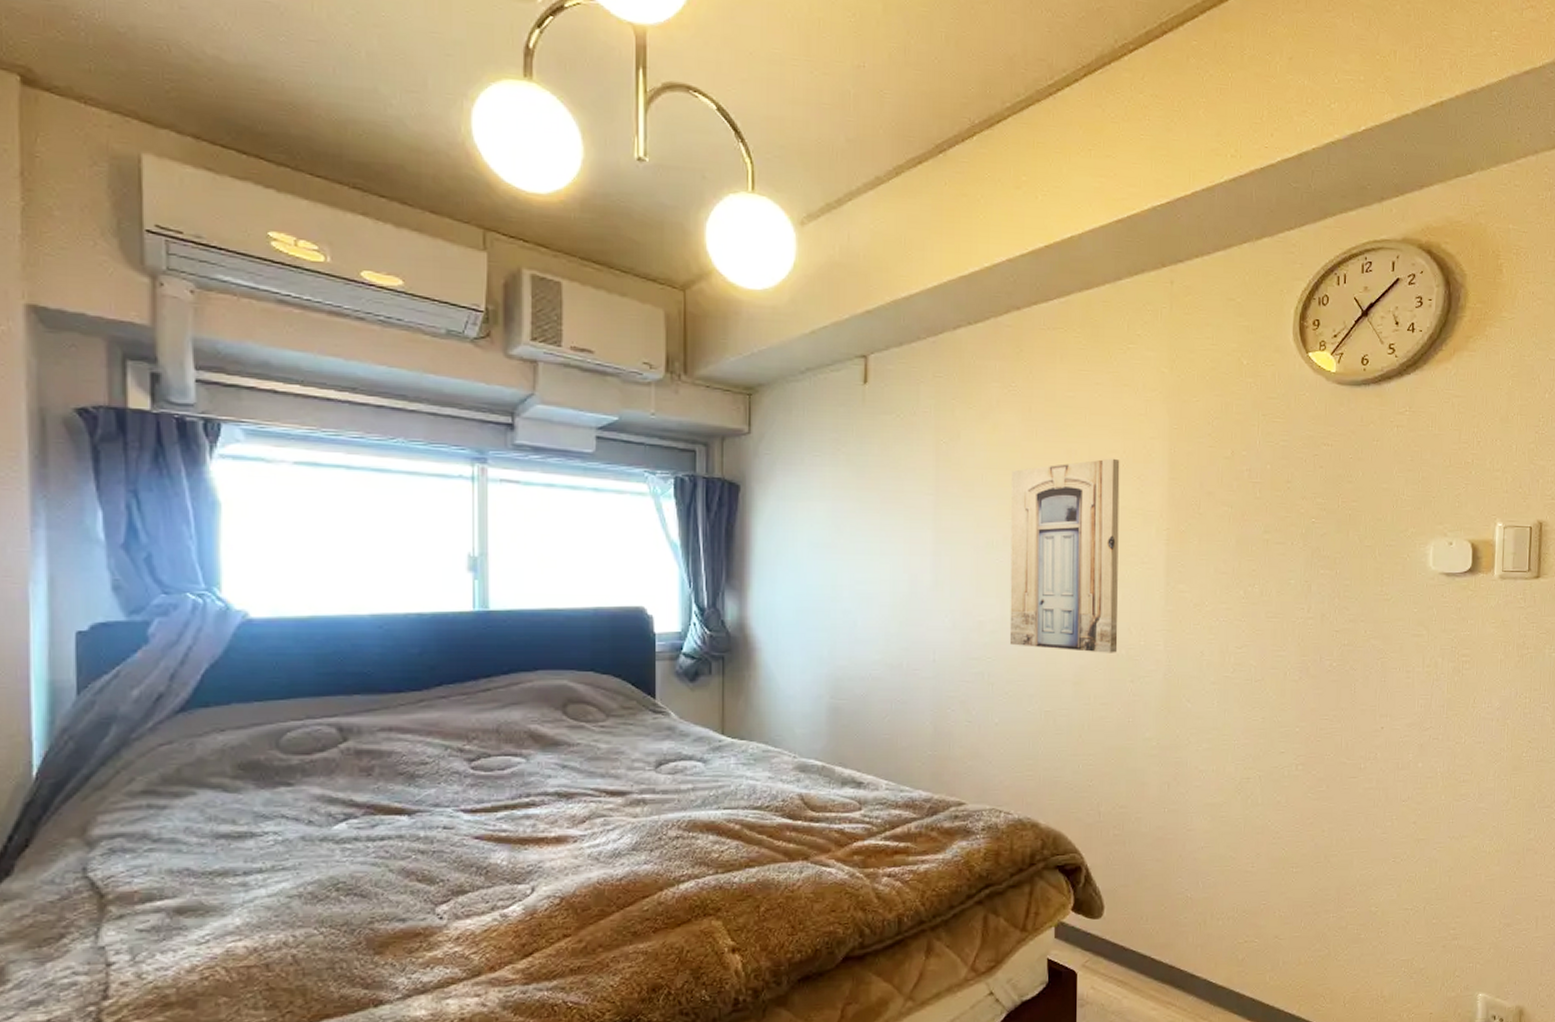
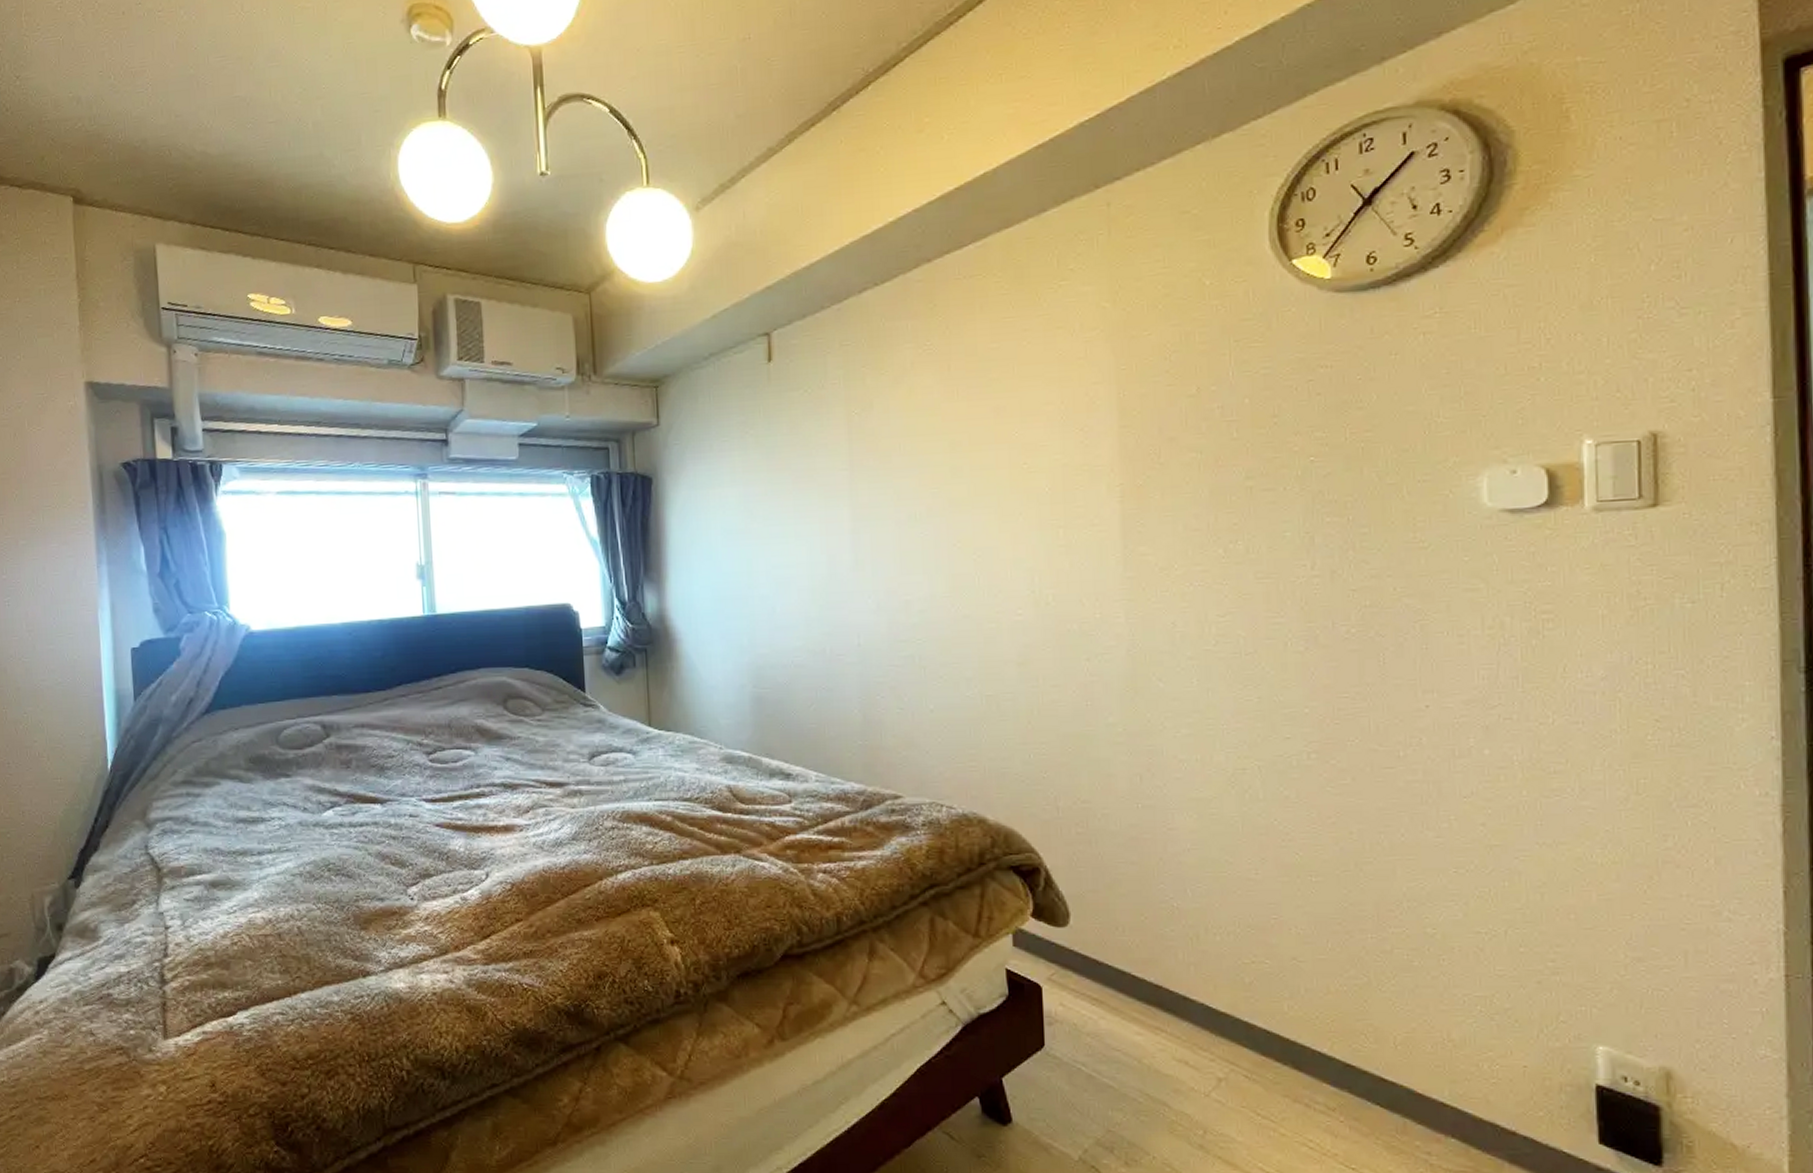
wall art: present [1009,458,1120,653] -> none [933,410,1068,629]

